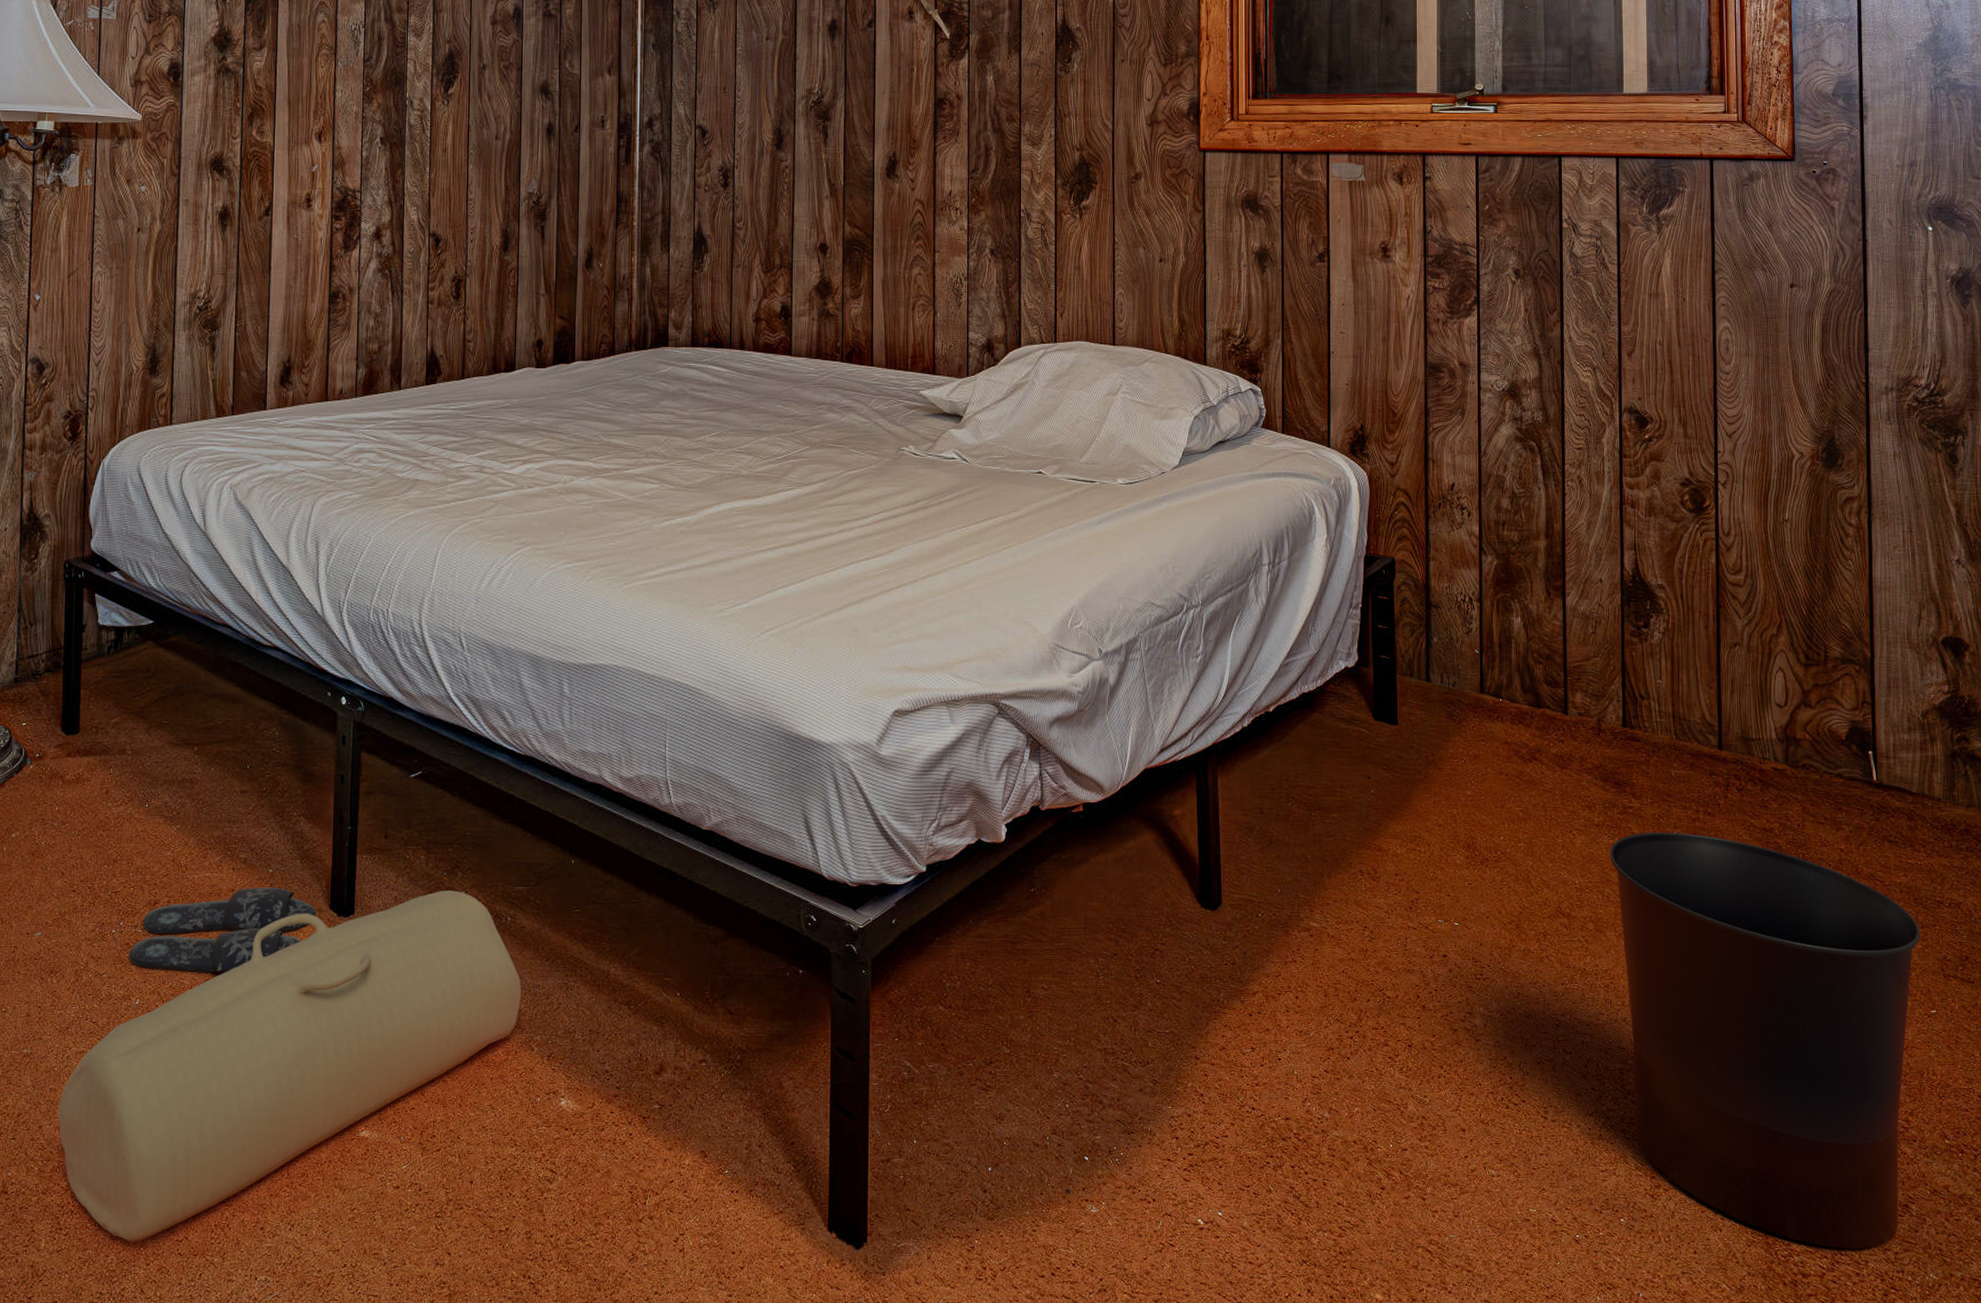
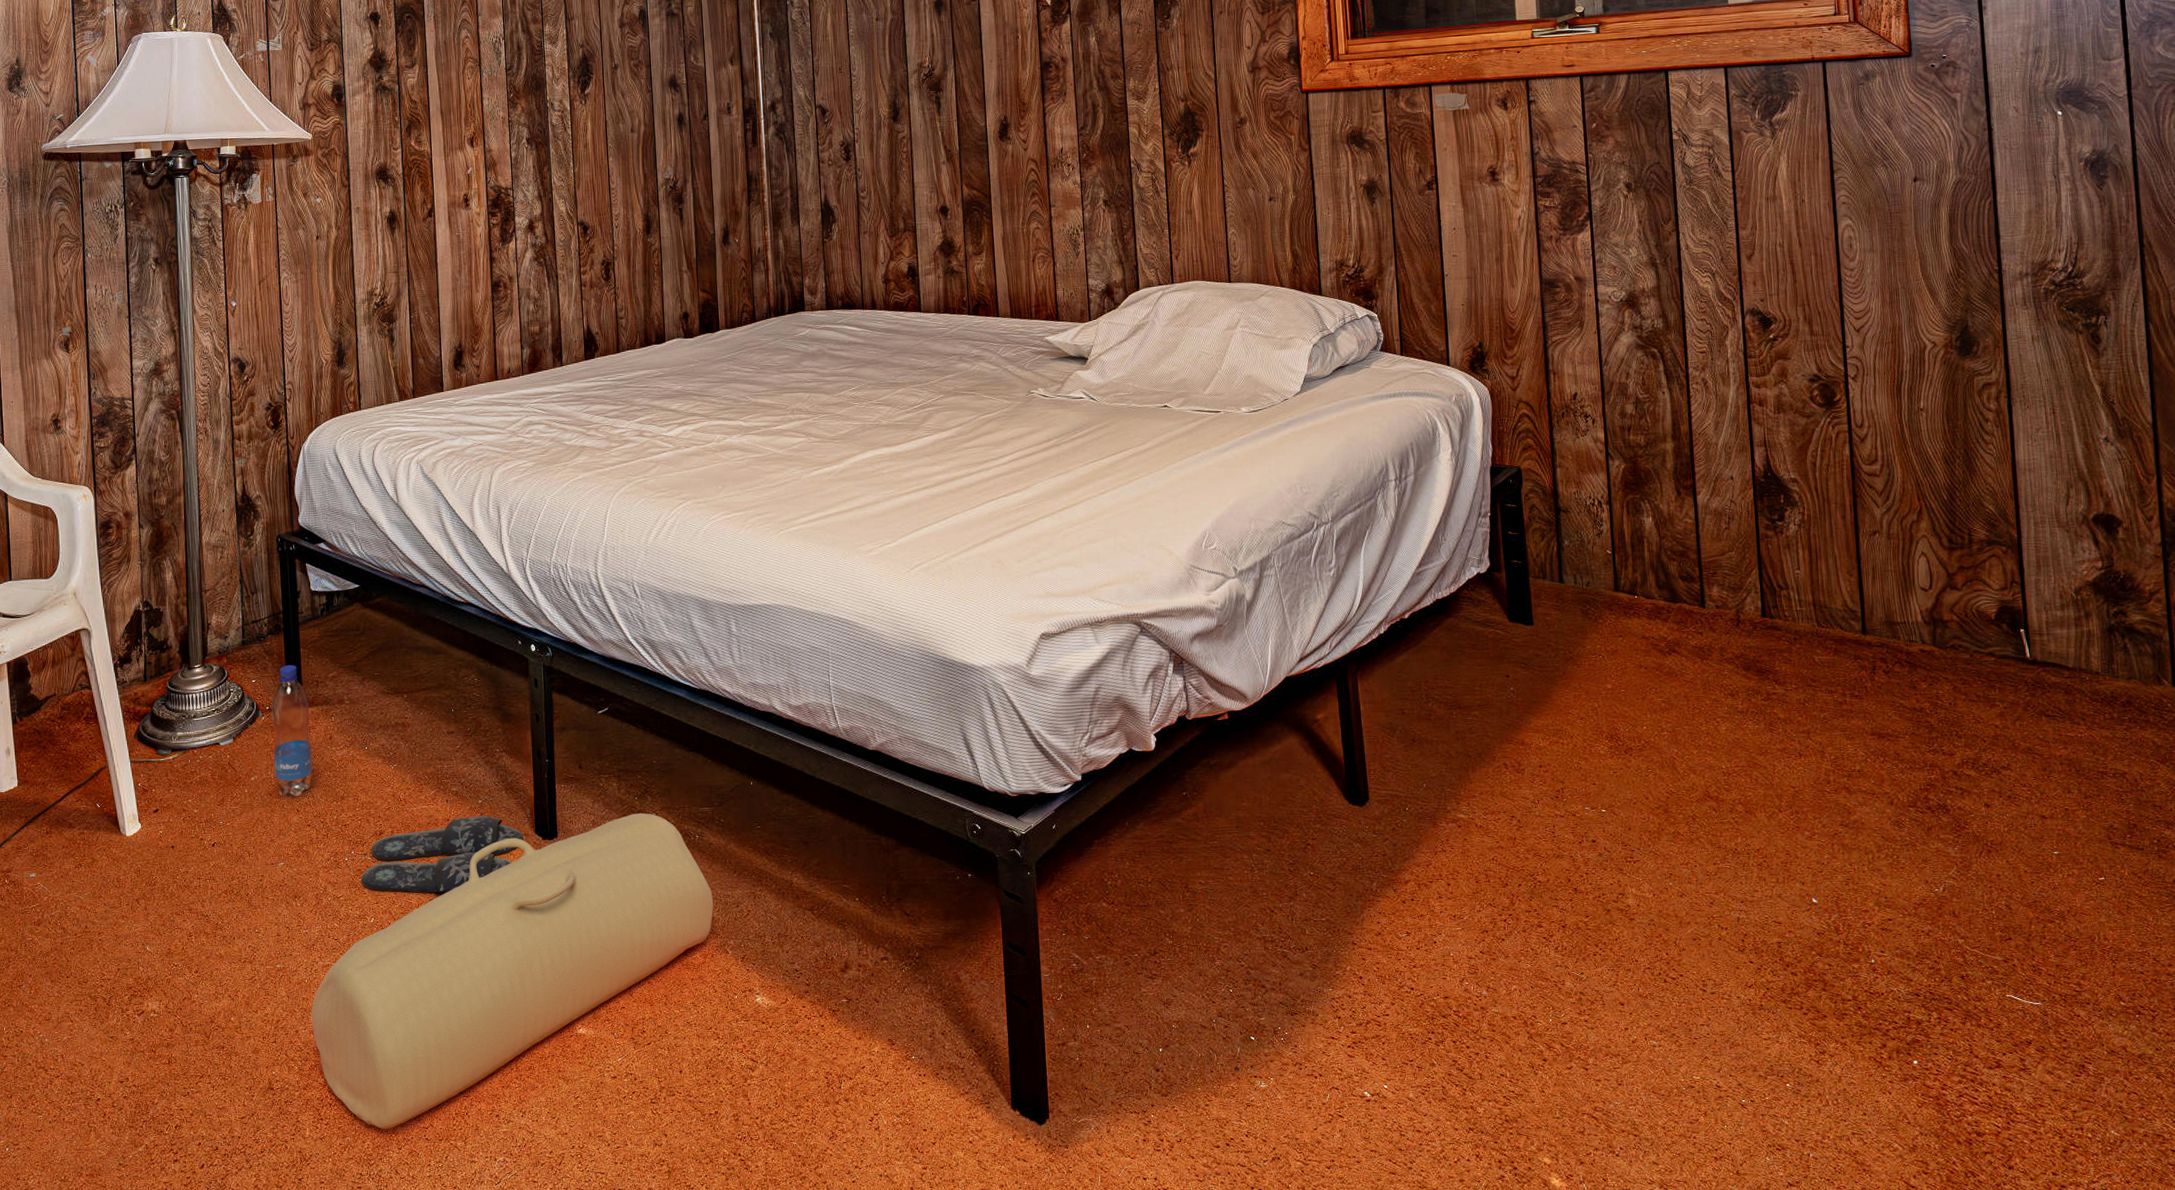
bottle: none [39,707,86,858] -> present [271,664,313,797]
waste bin: present [1610,832,1921,1249] -> none [1756,715,2085,1109]

